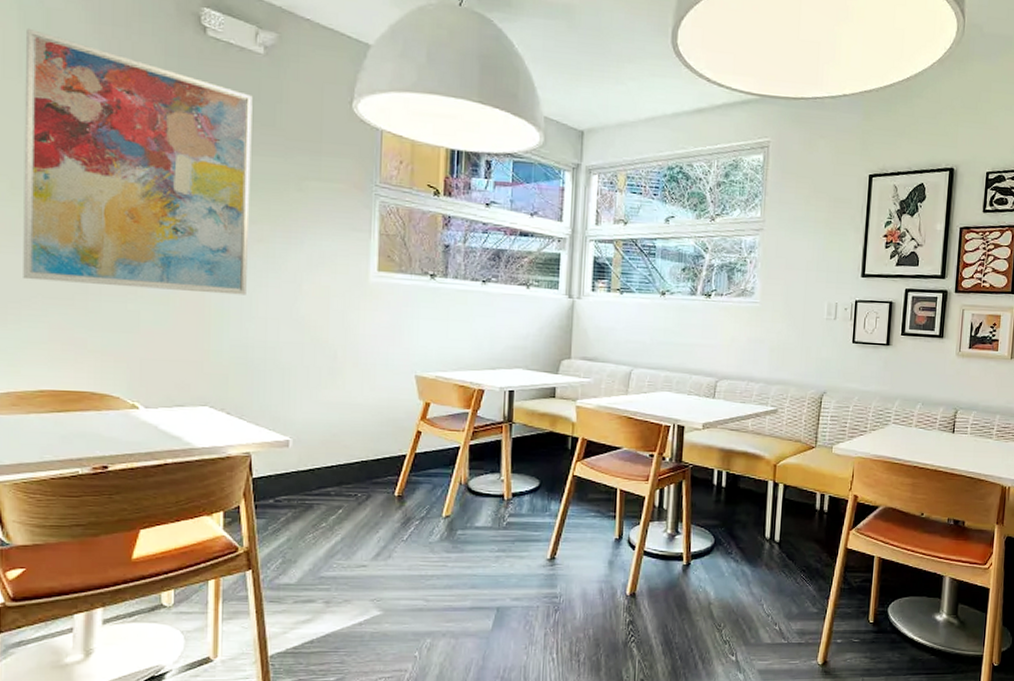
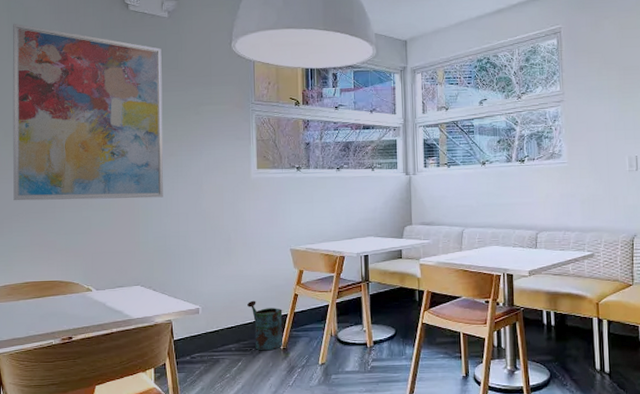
watering can: none [354,435,400,498] -> present [247,300,283,351]

